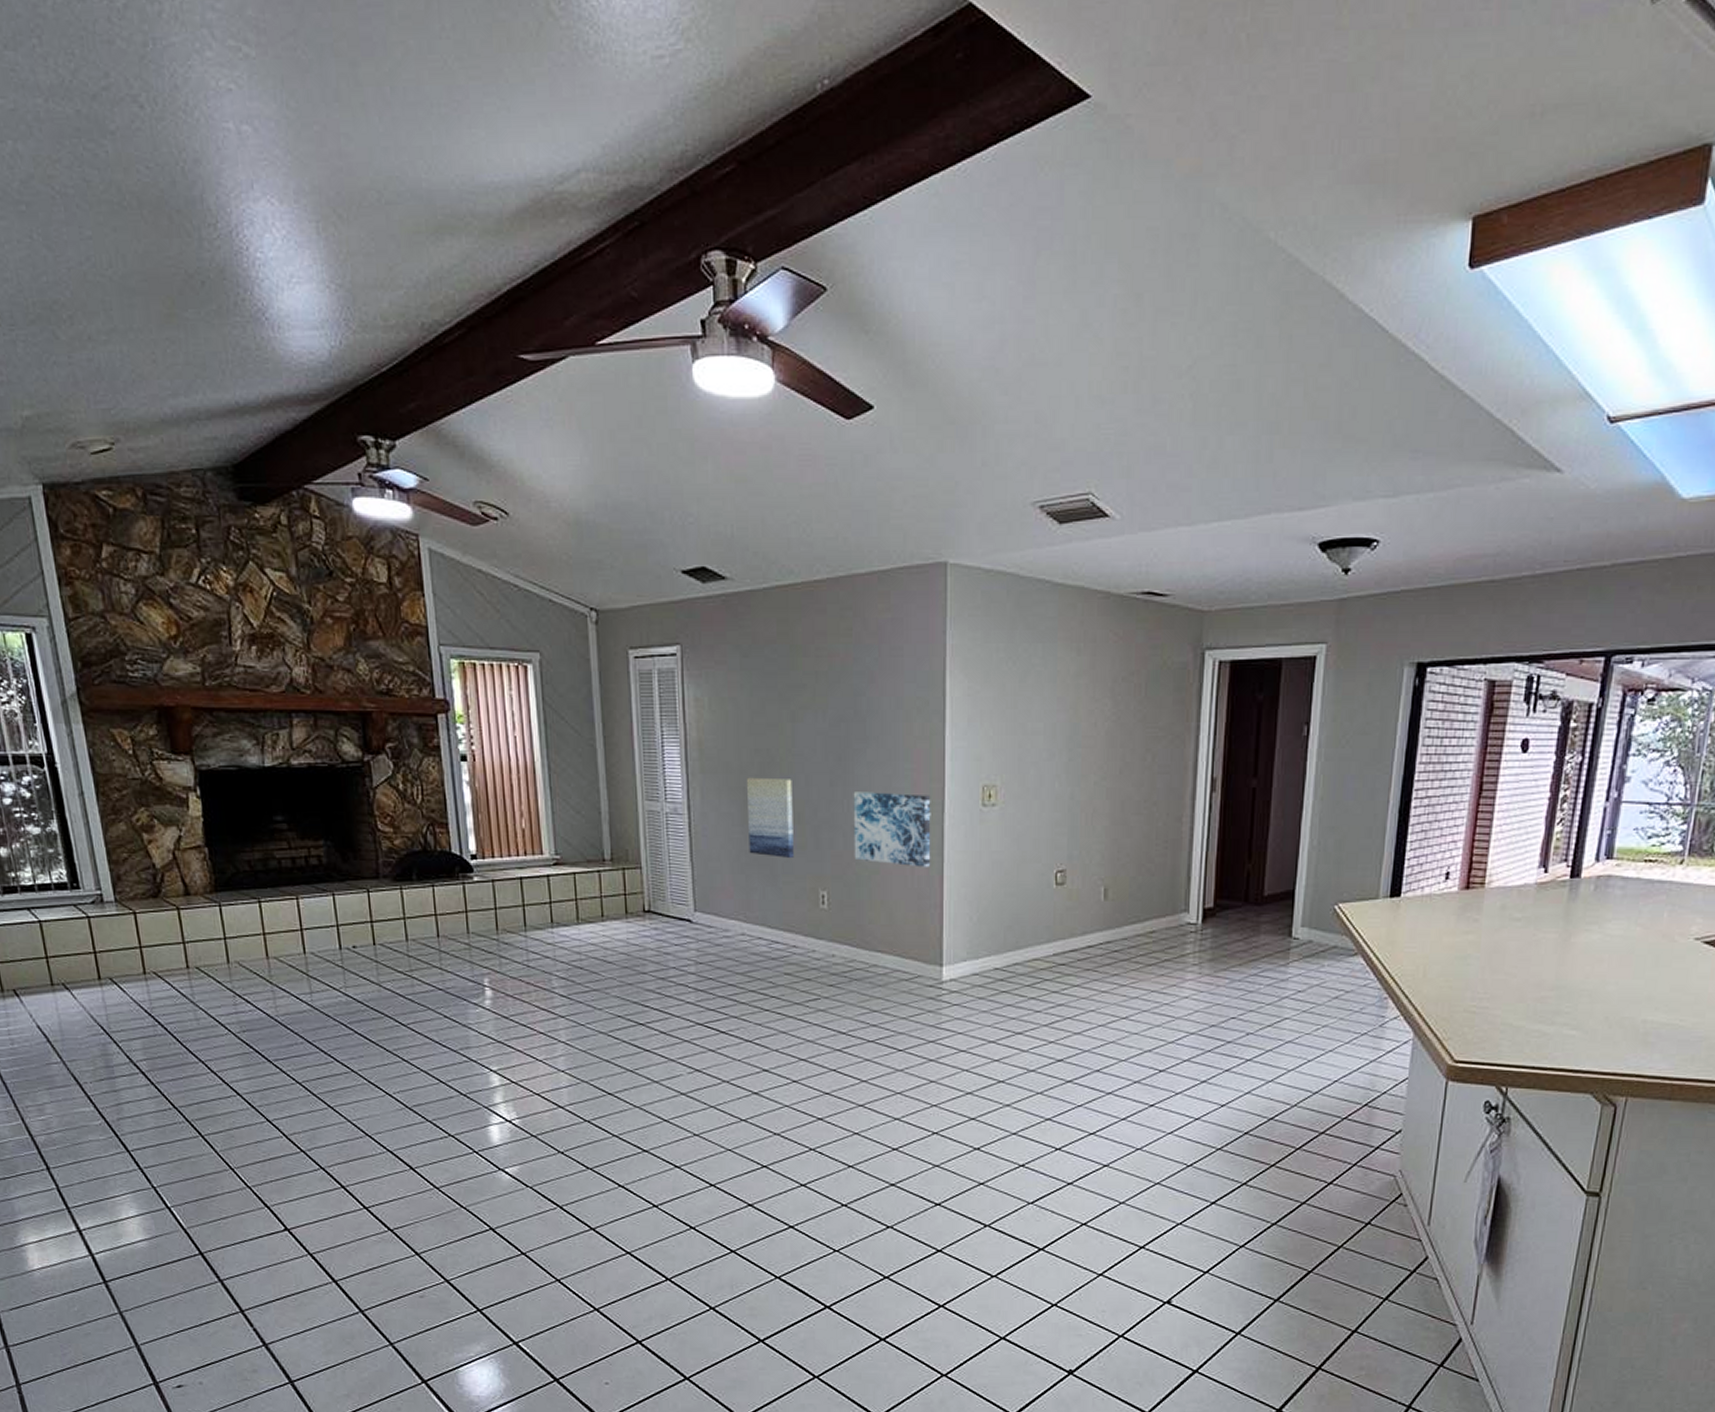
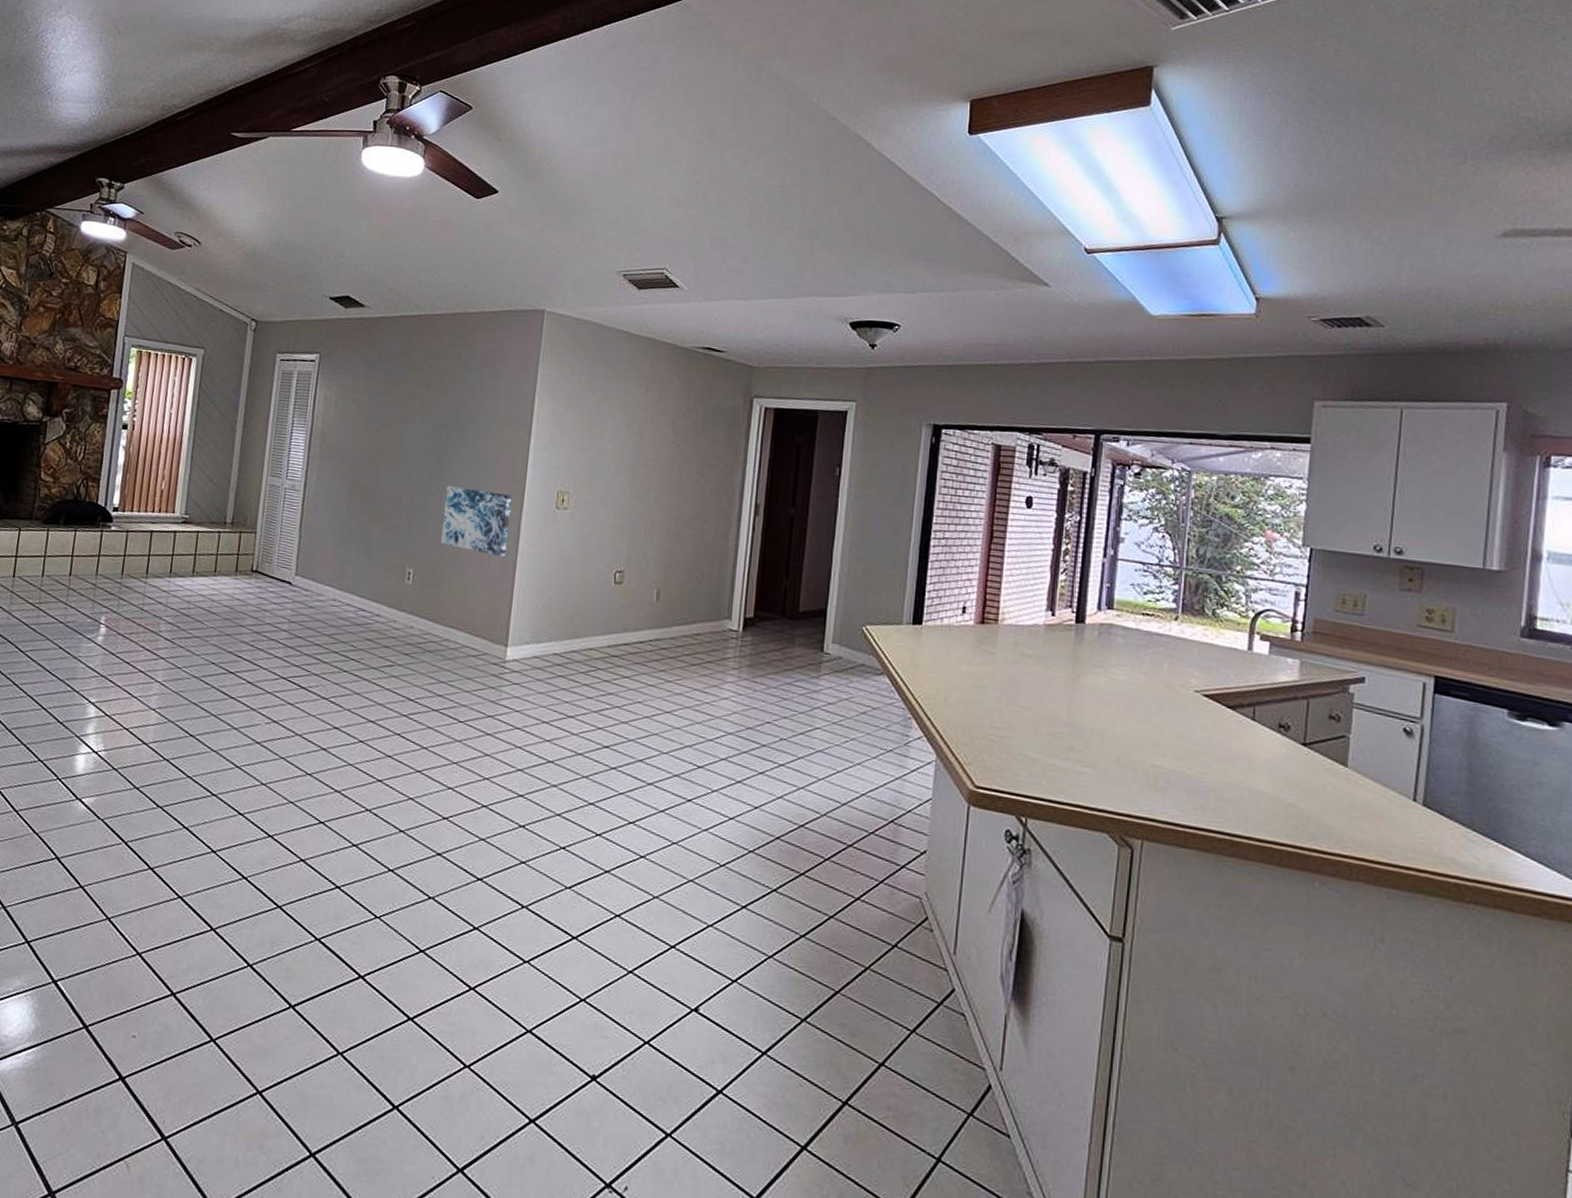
wall art: present [746,777,794,858] -> none [351,465,396,537]

